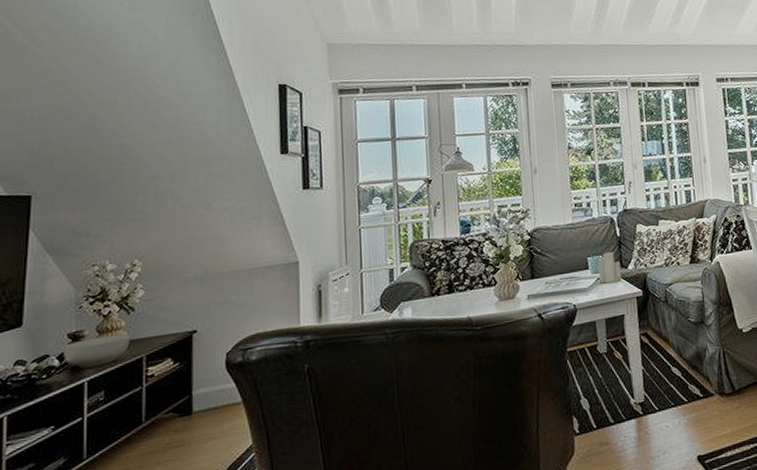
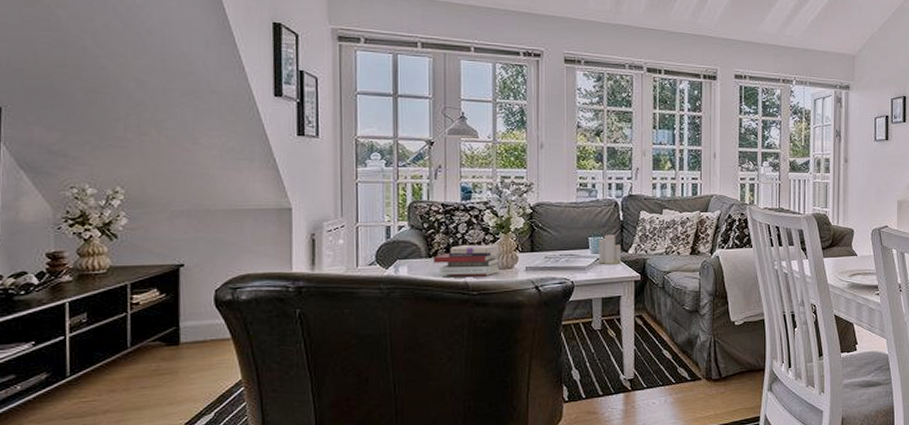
bowl: present [62,333,131,368] -> none [40,260,114,288]
books: none [436,275,503,314] -> present [433,245,500,277]

